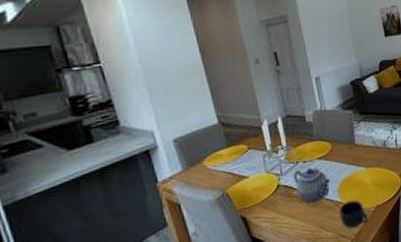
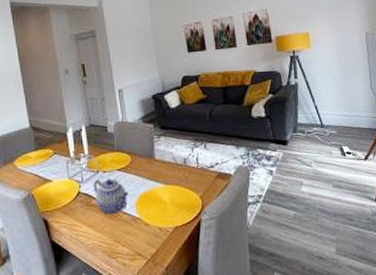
mug: present [339,200,367,228] -> none [136,217,165,248]

